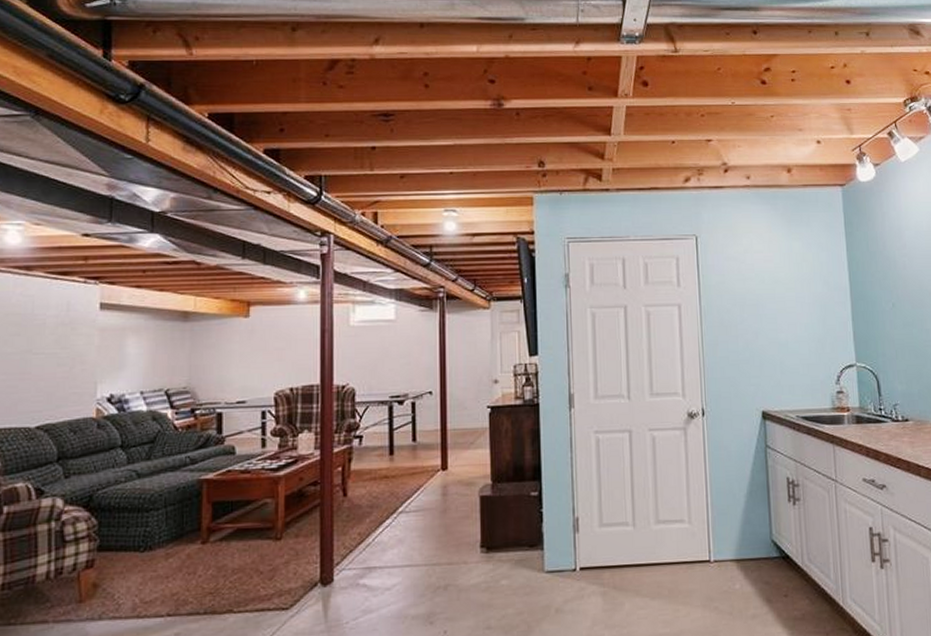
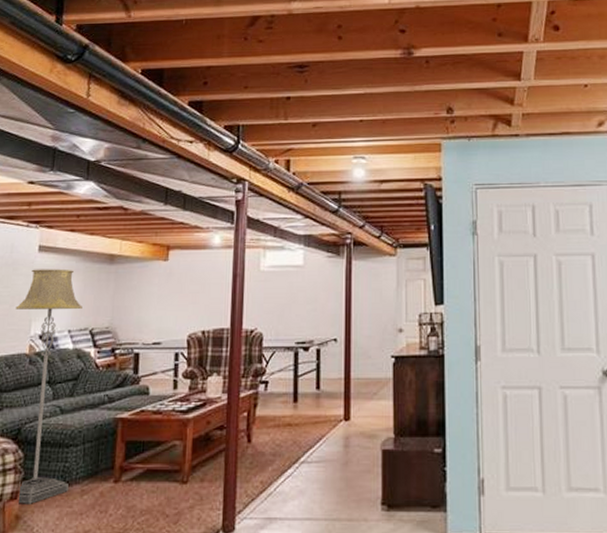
floor lamp: none [77,327,155,572] -> present [15,269,82,504]

